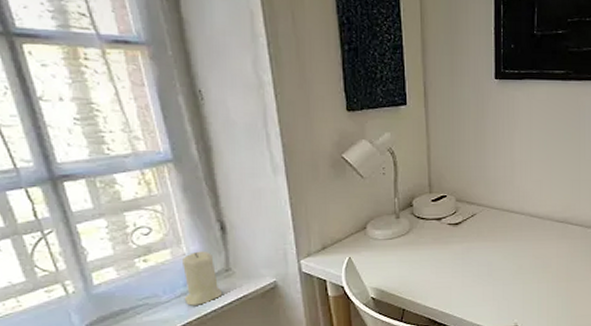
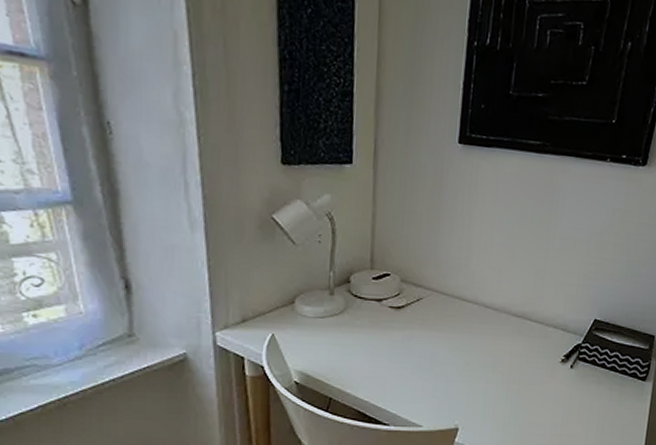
candle: present [182,251,223,306] -> none [78,310,124,372]

